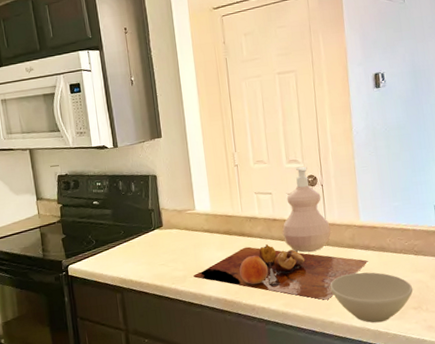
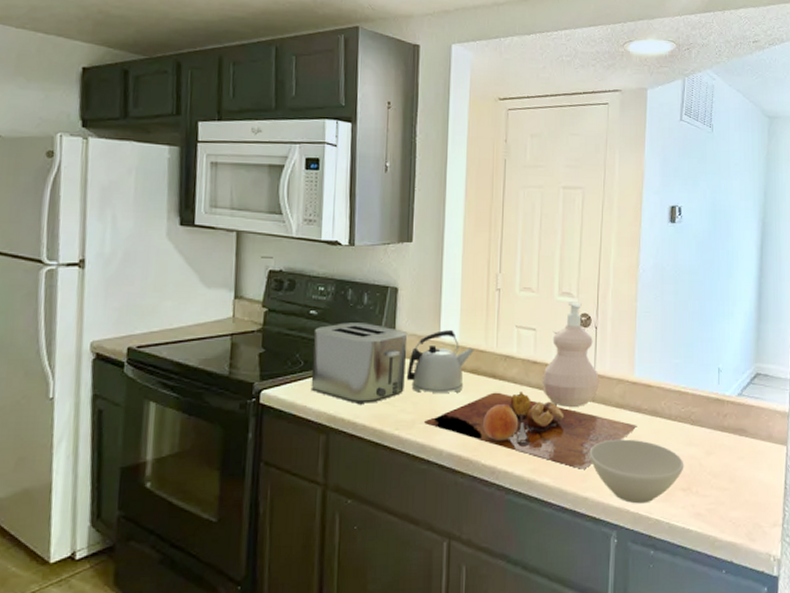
toaster: none [98,205,174,269] -> present [310,322,408,405]
kettle: none [174,203,224,254] -> present [406,330,474,393]

